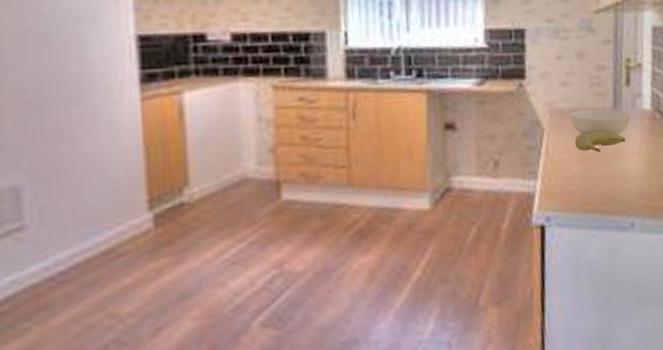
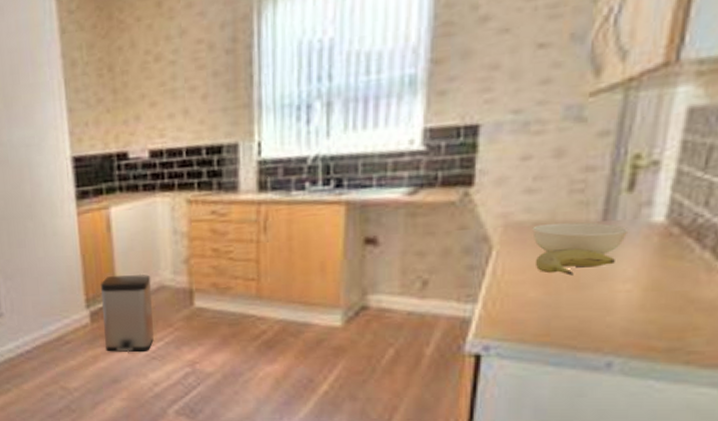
pedal bin: none [168,166,235,261] -> present [100,274,154,352]

